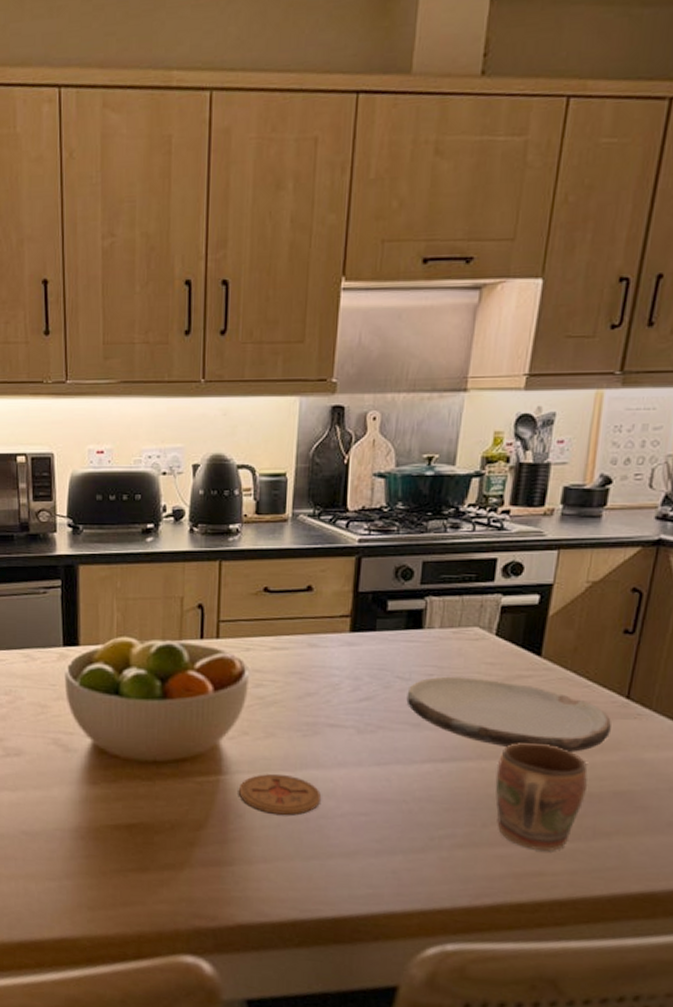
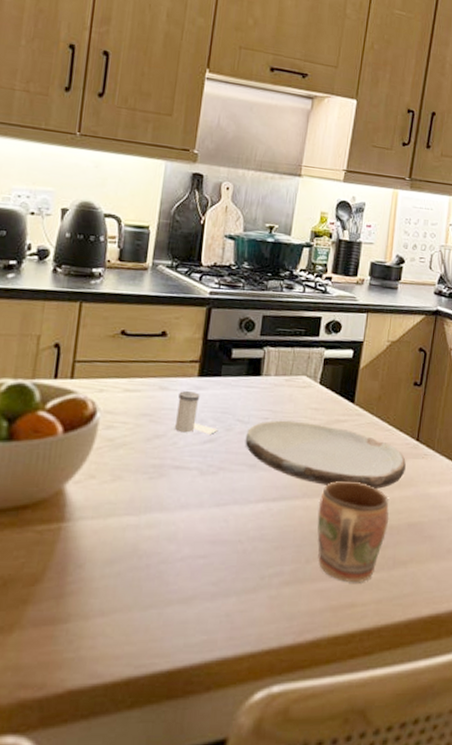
coaster: present [239,773,322,816] -> none [81,518,164,563]
salt shaker: none [328,646,376,693] -> present [175,390,219,436]

